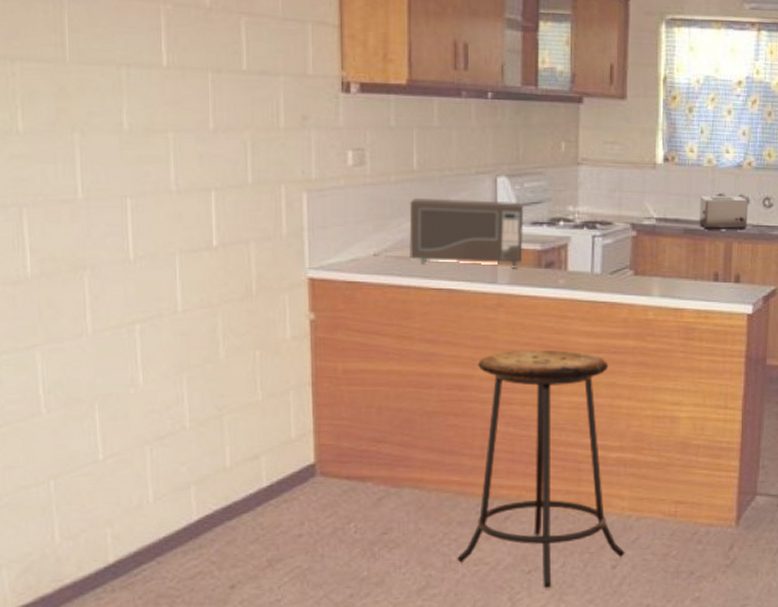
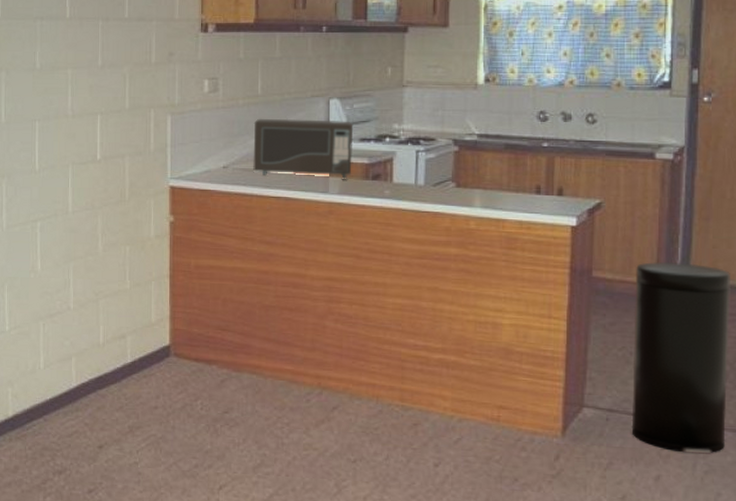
bar stool: present [457,349,625,588] -> none [289,254,447,478]
toaster: present [699,195,748,231] -> none [520,112,570,146]

